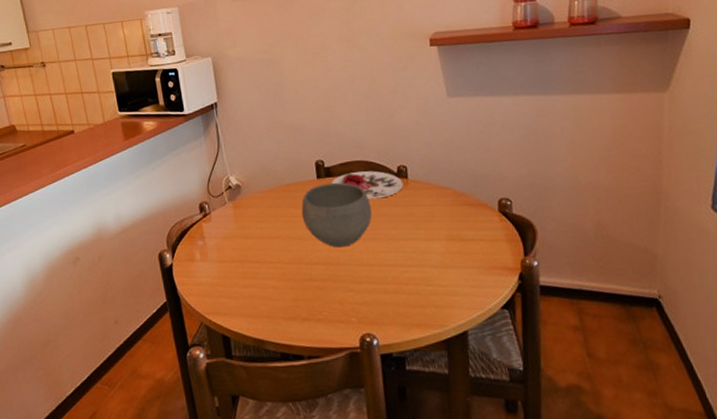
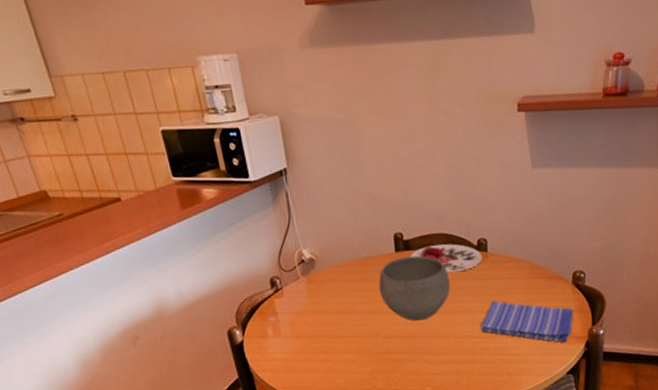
dish towel: none [405,228,503,274] -> present [481,301,574,342]

